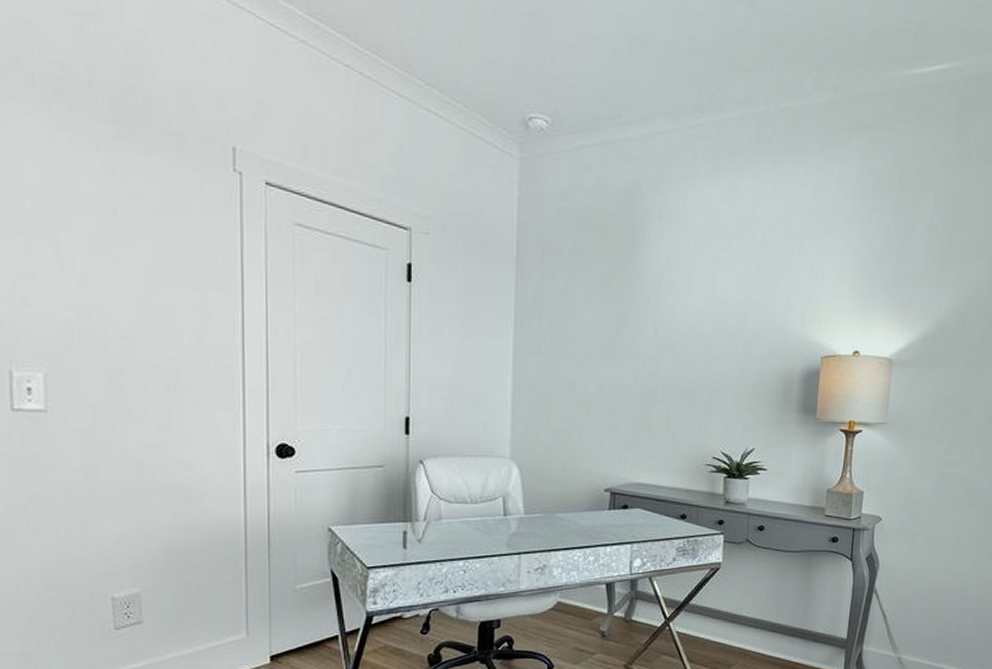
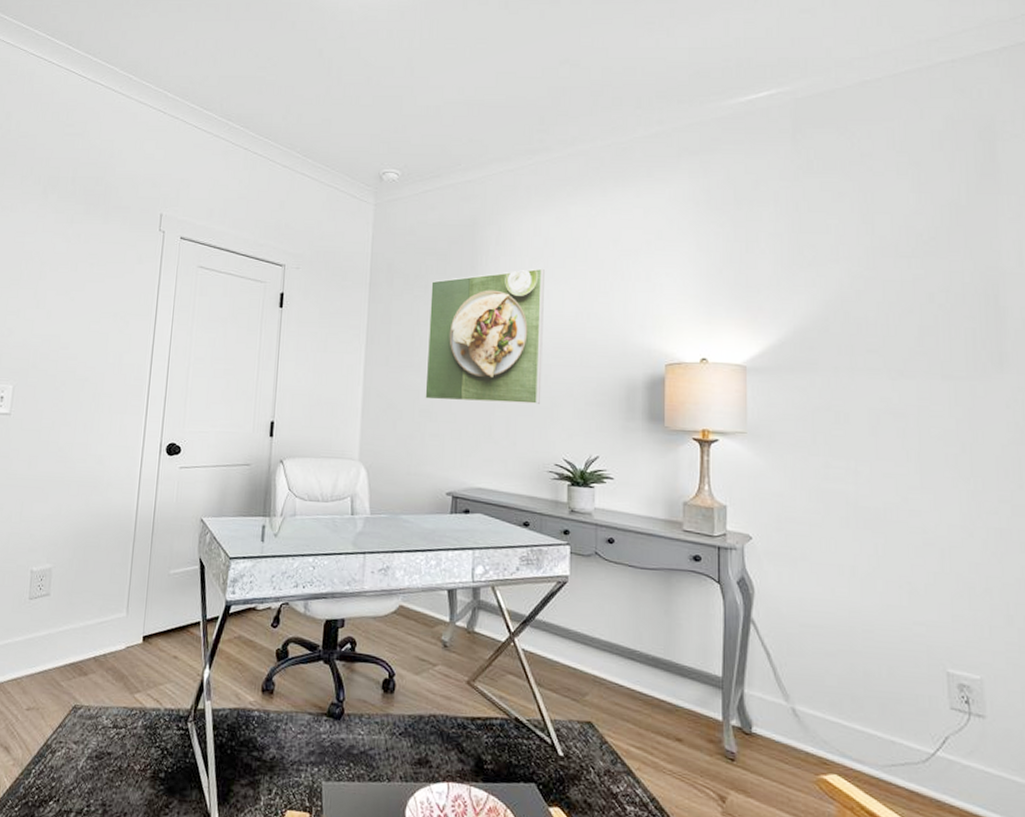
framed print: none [581,248,710,397] -> present [425,268,545,404]

